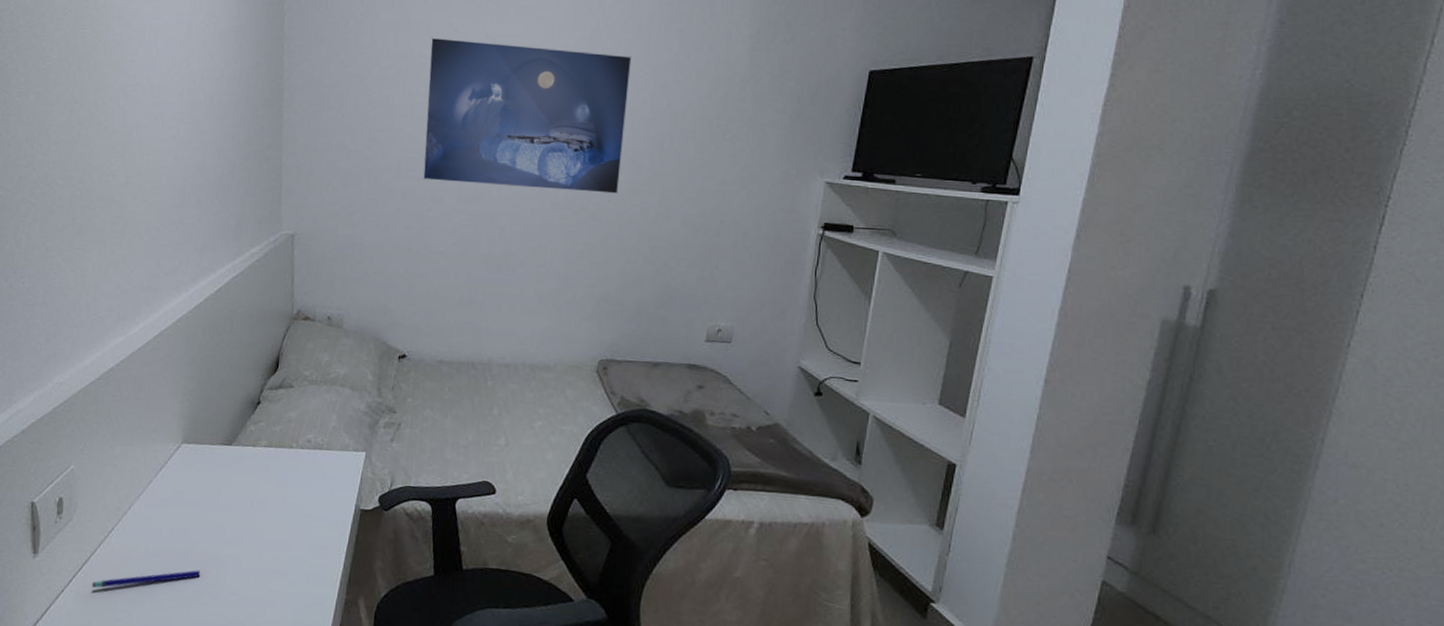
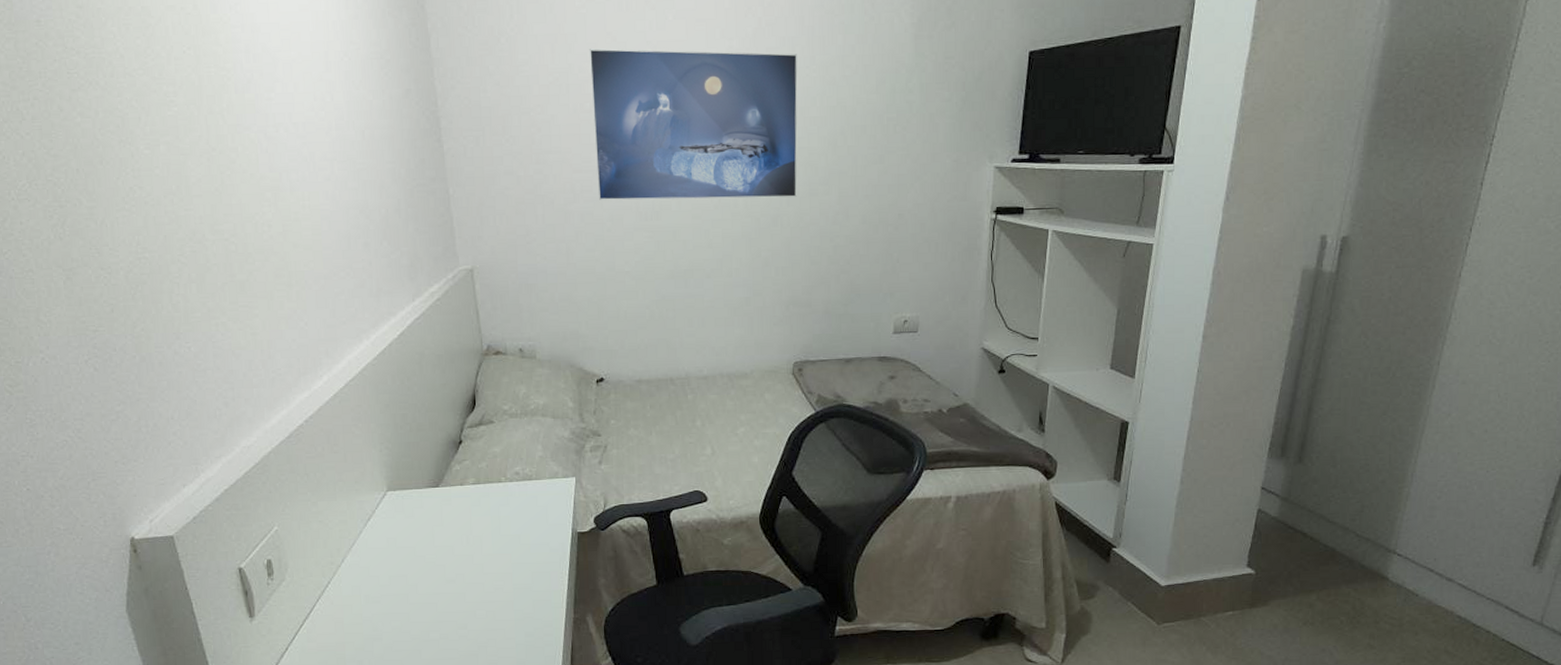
pen: present [92,570,201,588] -> none [316,611,426,641]

